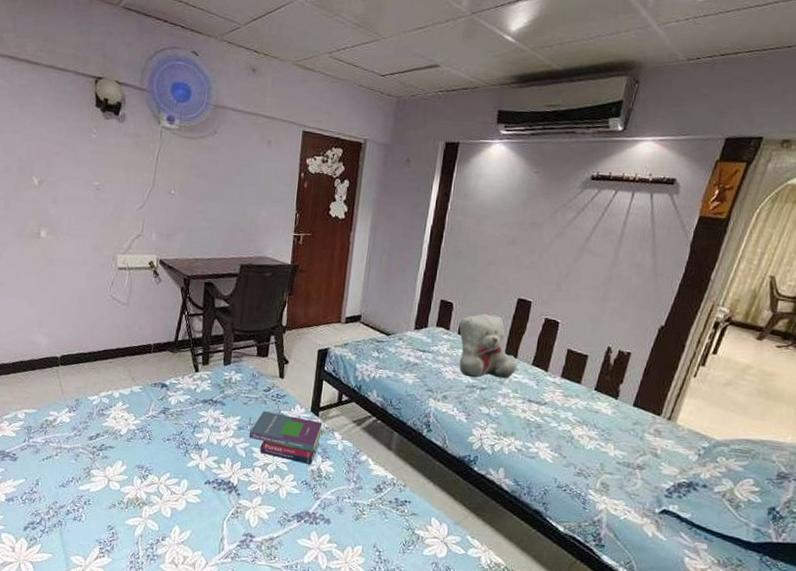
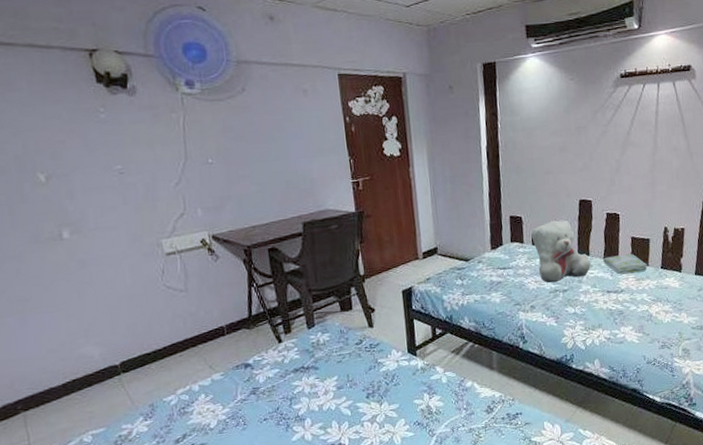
books: present [248,410,323,465] -> none [349,360,424,408]
towel: none [531,364,580,390] -> present [603,254,647,274]

